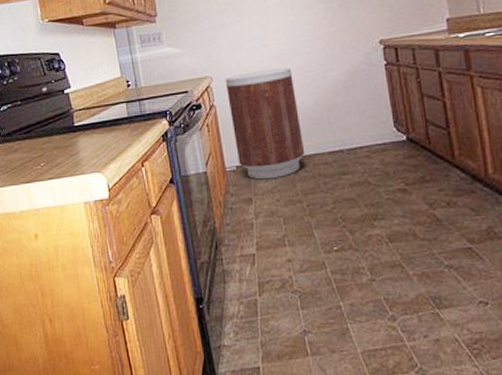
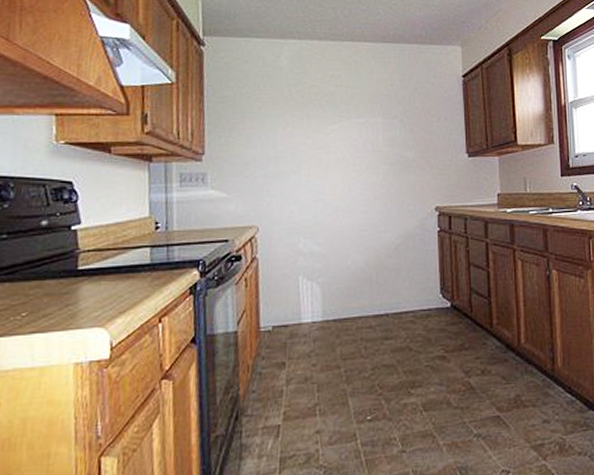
trash can: present [225,67,305,180] -> none [272,224,350,342]

